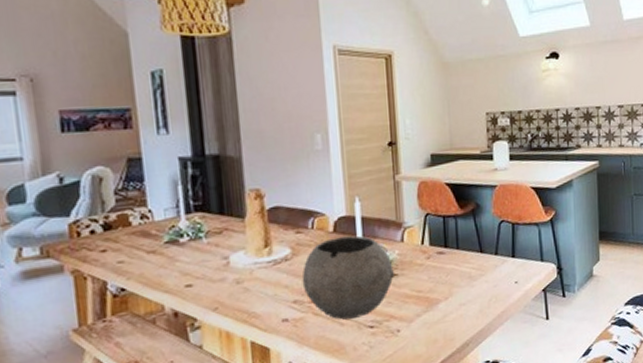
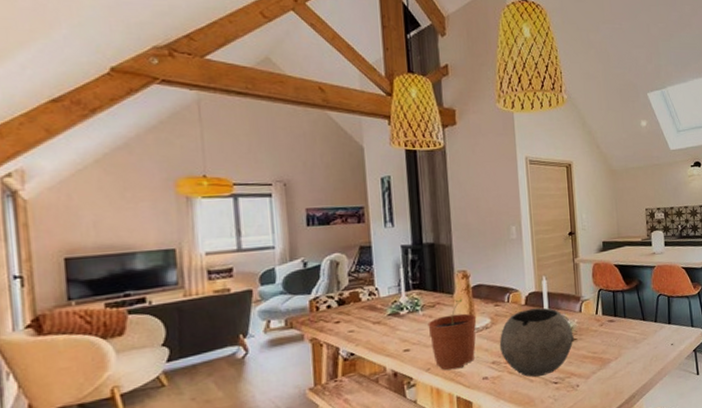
plant pot: none [213,224,274,310] -> present [427,299,477,370]

